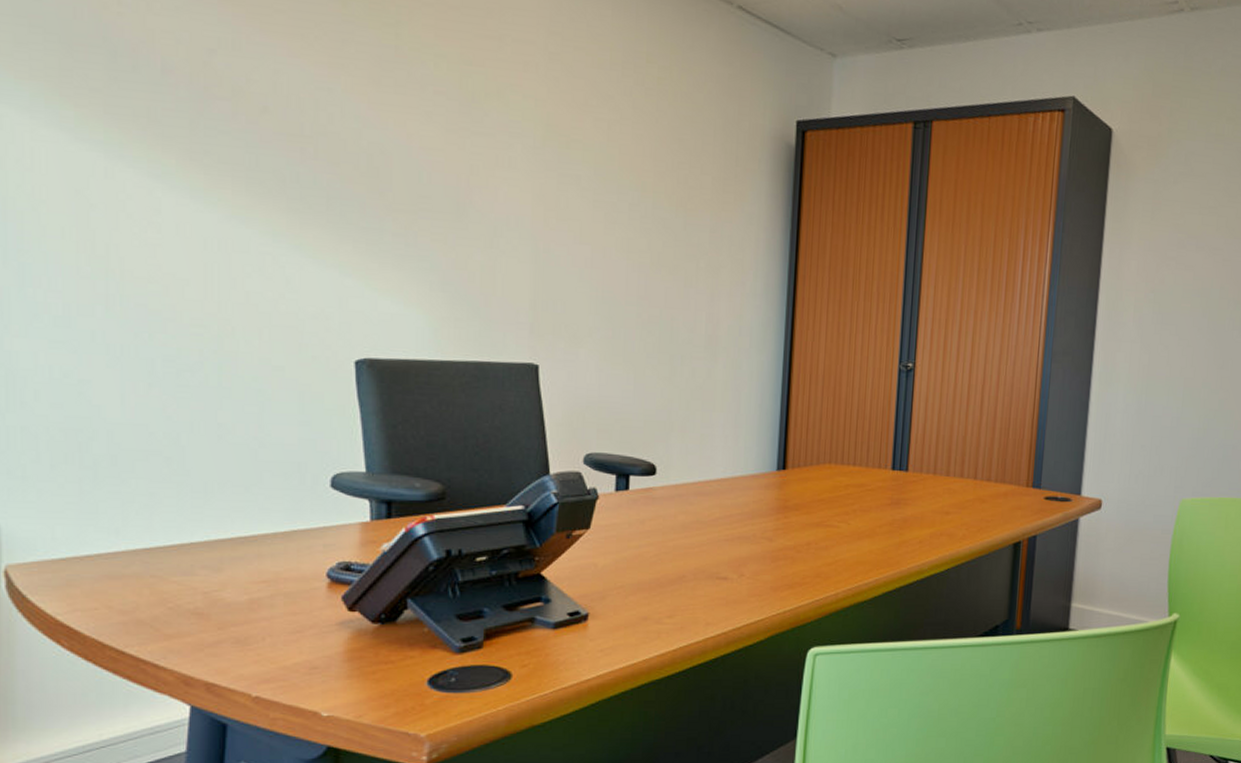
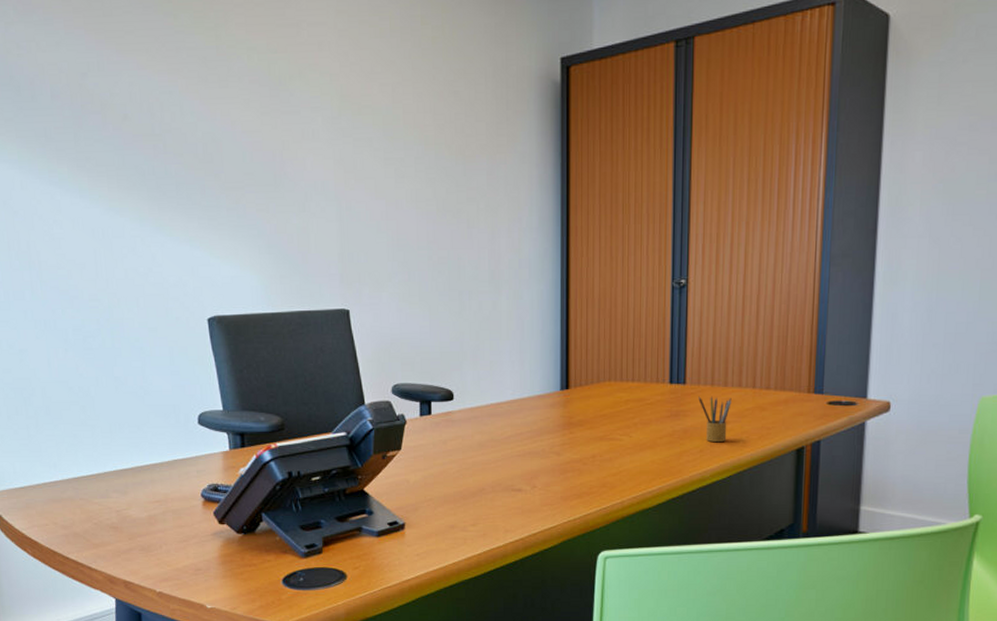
pencil box: none [920,484,953,534] -> present [698,396,732,443]

